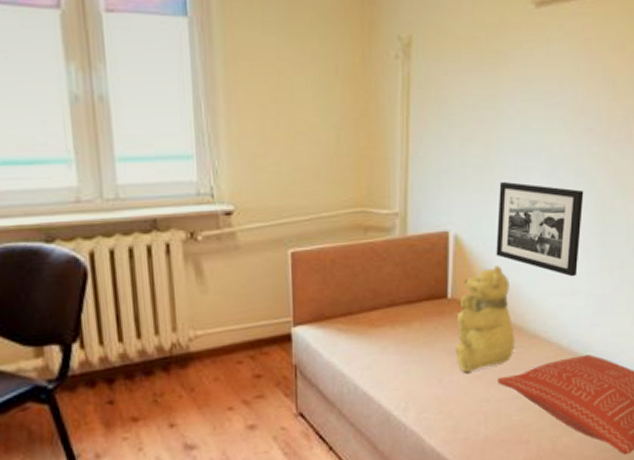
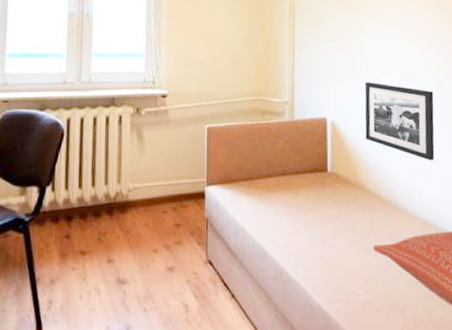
teddy bear: present [456,265,515,373] -> none [336,147,386,238]

